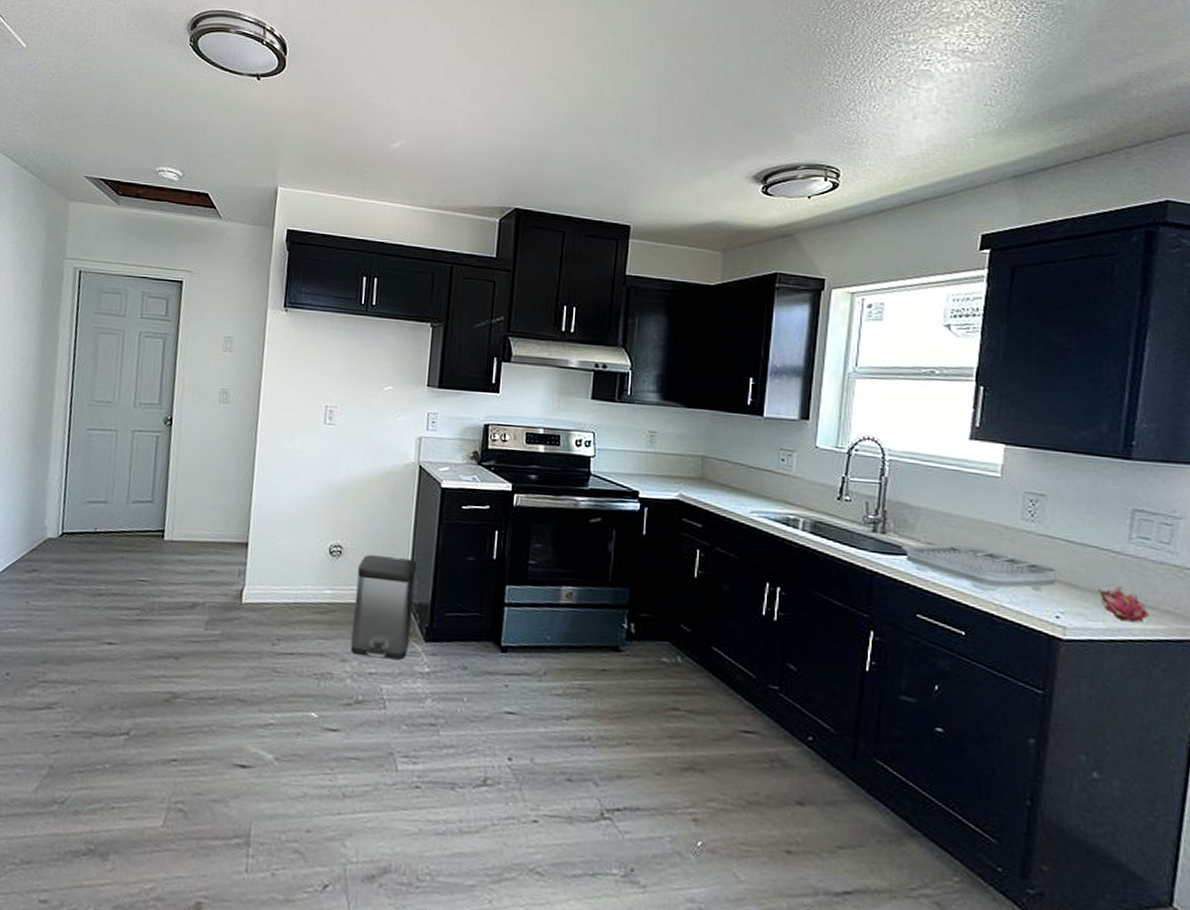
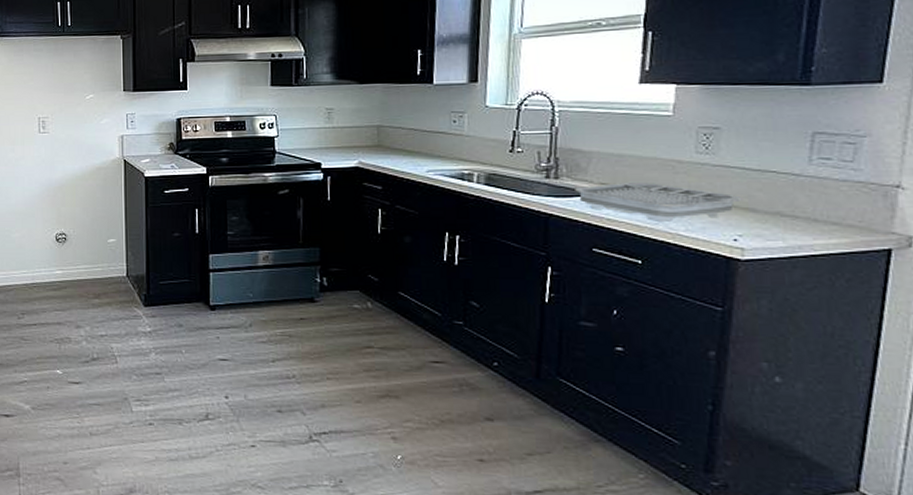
pedal bin: present [350,555,417,660] -> none [82,239,132,323]
fruit: present [1098,586,1149,623] -> none [777,206,832,238]

